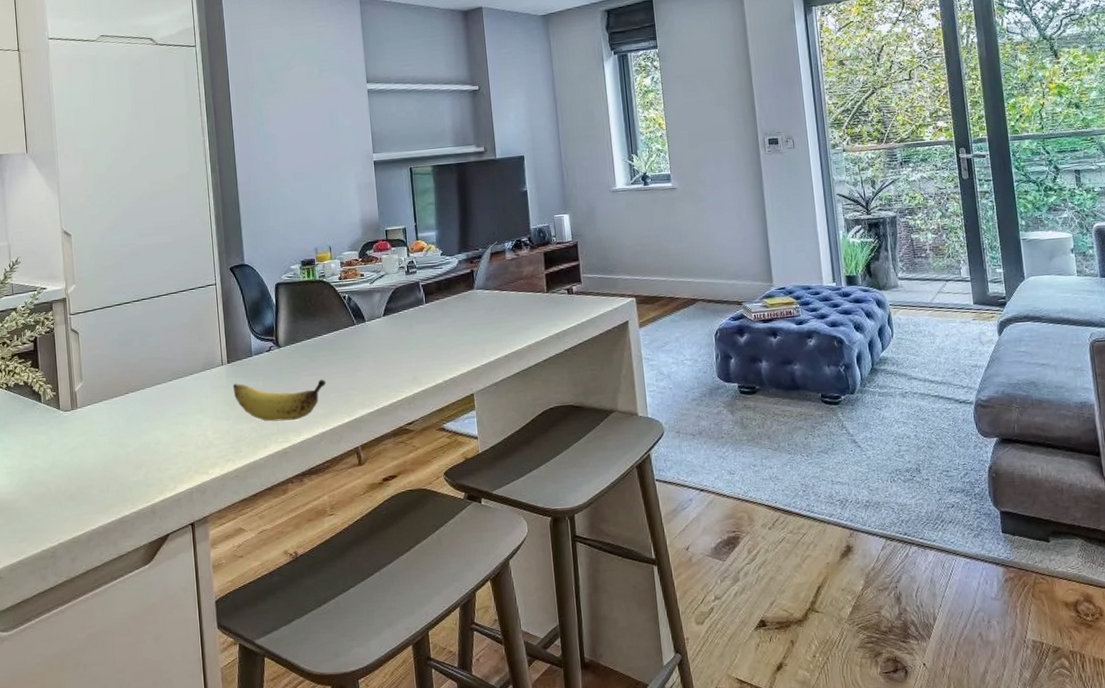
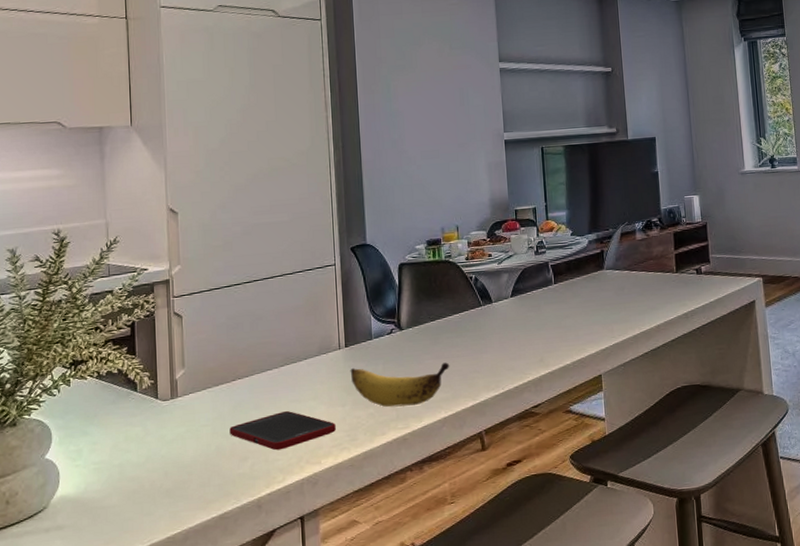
cell phone: none [124,423,221,460] -> present [229,411,336,451]

